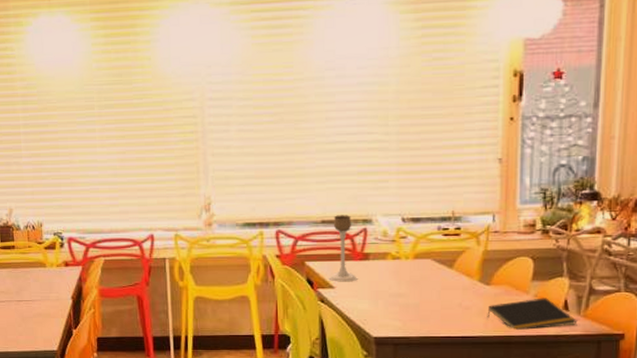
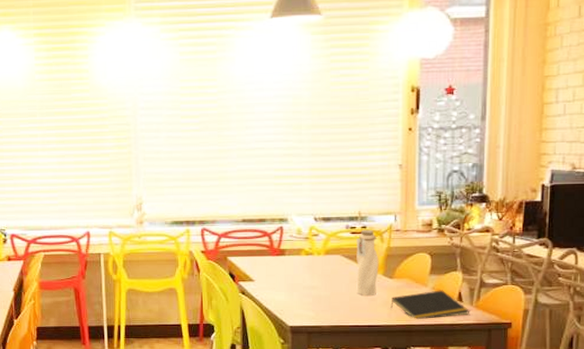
candle holder: present [328,215,358,282] -> none [249,214,275,276]
water bottle: none [449,231,474,304] -> present [356,229,379,295]

